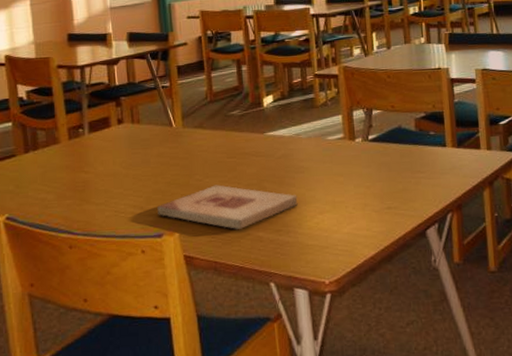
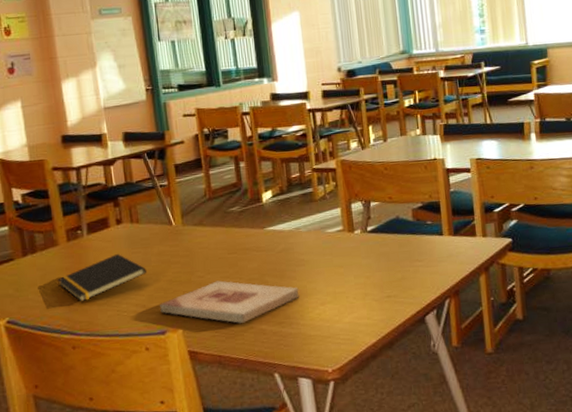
notepad: none [58,154,145,201] -> present [58,254,147,302]

